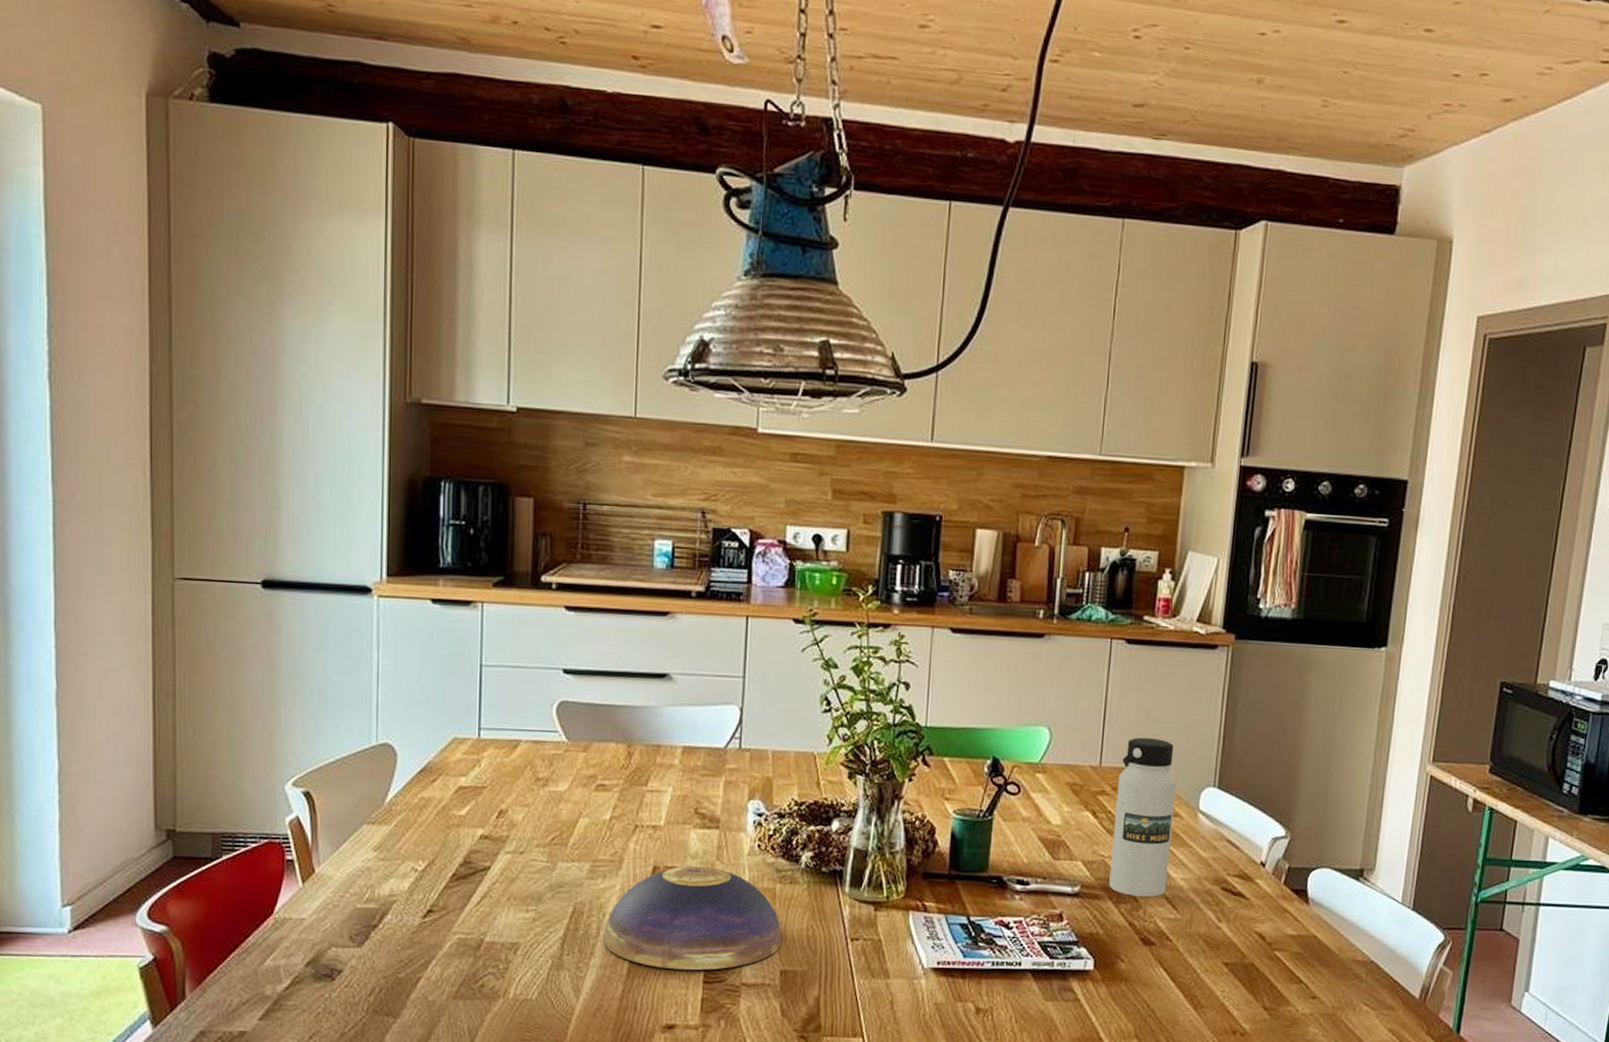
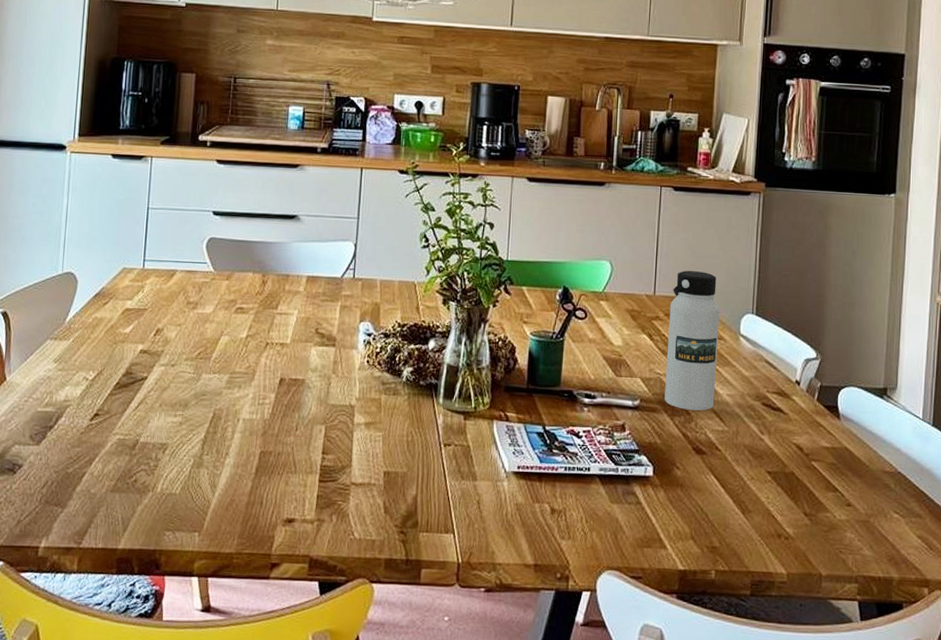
decorative bowl: present [603,865,782,970] -> none [237,378,386,470]

